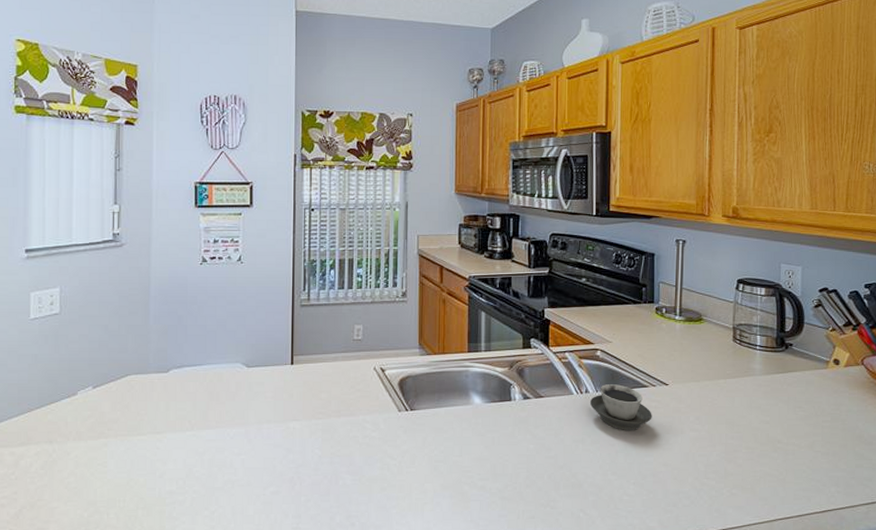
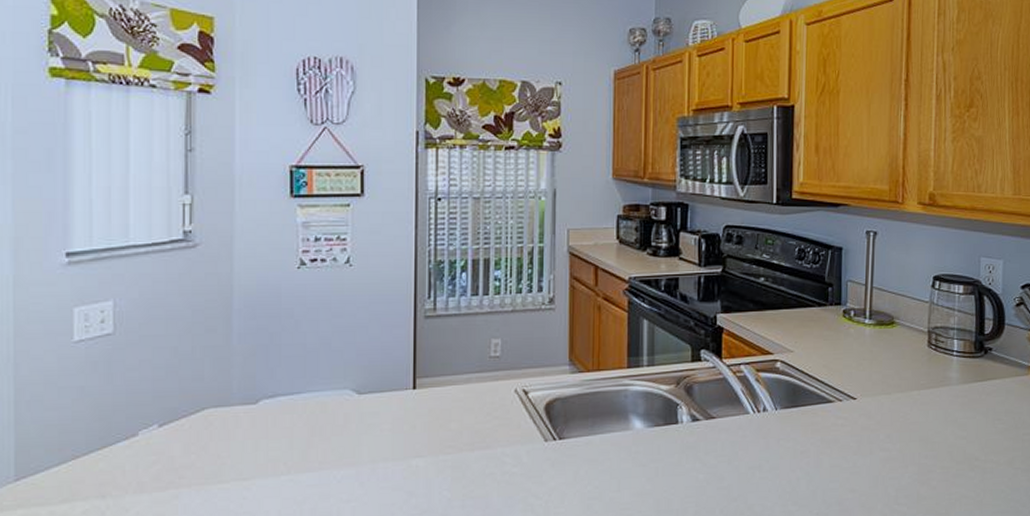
cup: present [589,384,652,431] -> none [768,400,838,454]

